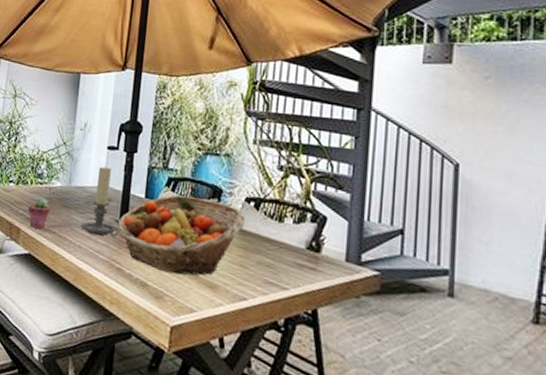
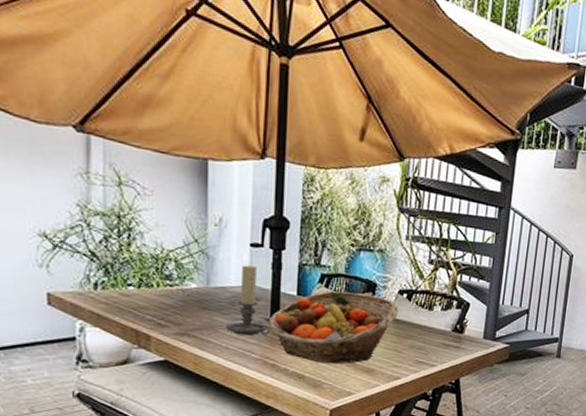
potted succulent: present [28,197,51,229] -> none [157,300,186,334]

